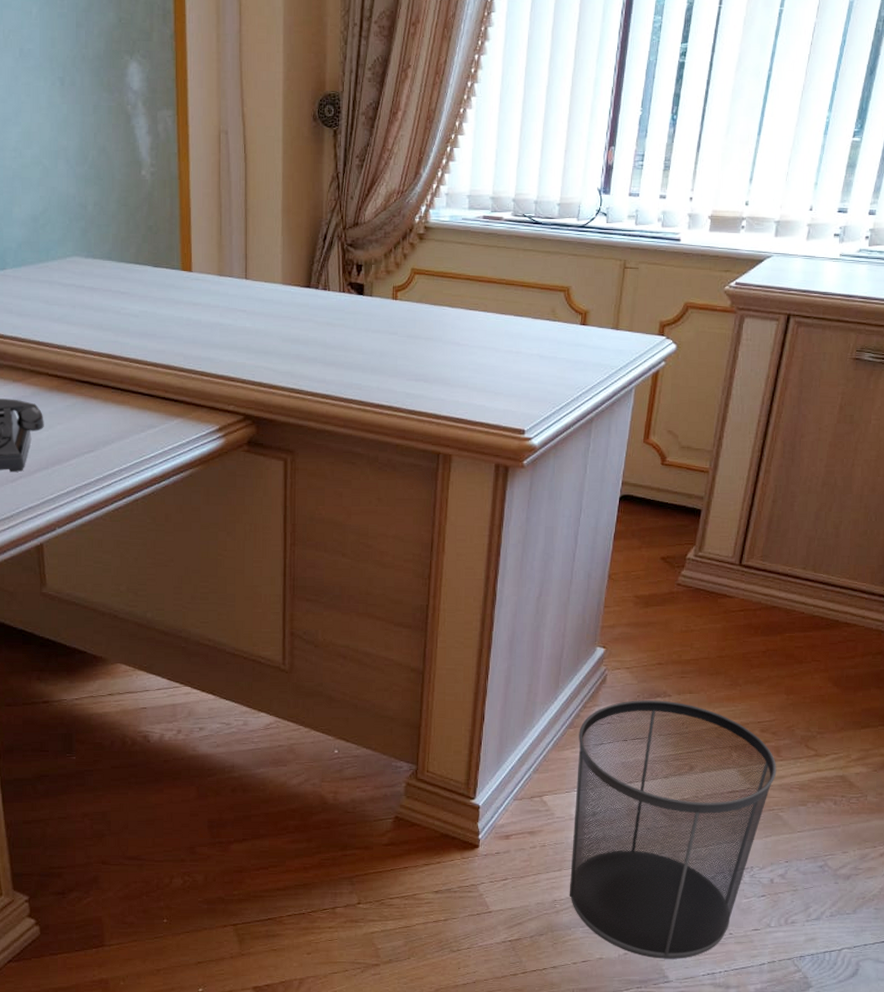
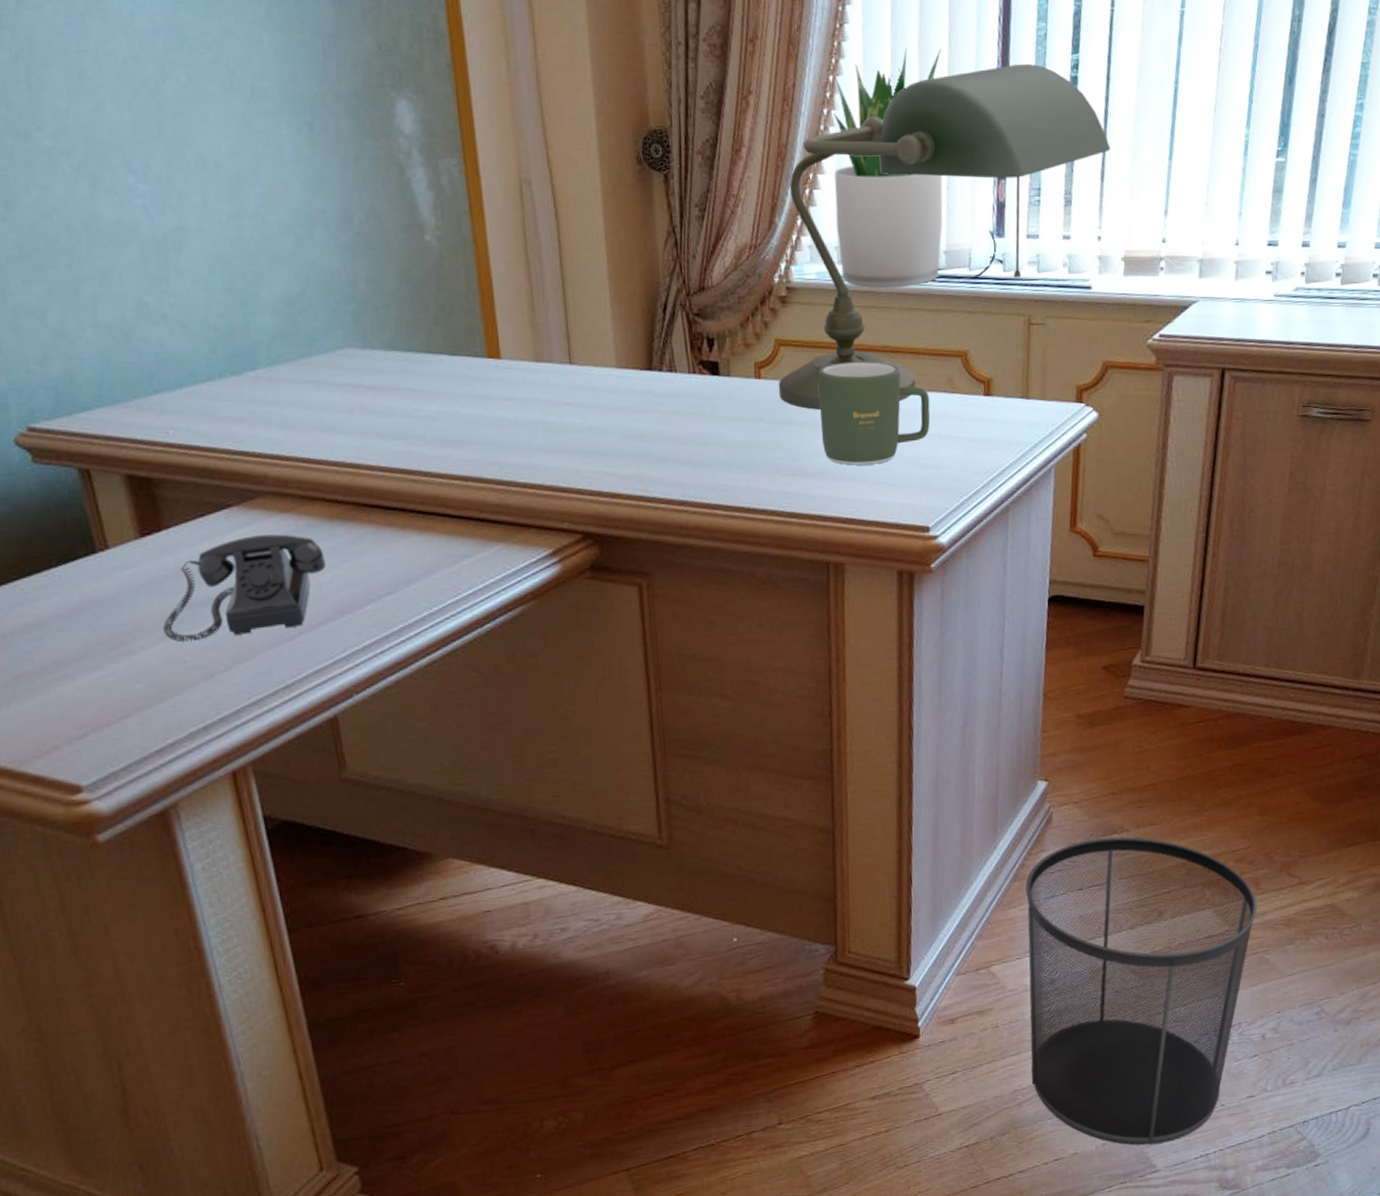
desk lamp: none [410,50,708,329] -> present [778,63,1111,411]
mug: none [443,290,535,376] -> present [818,361,930,466]
planter: none [470,33,570,232] -> present [833,47,943,289]

